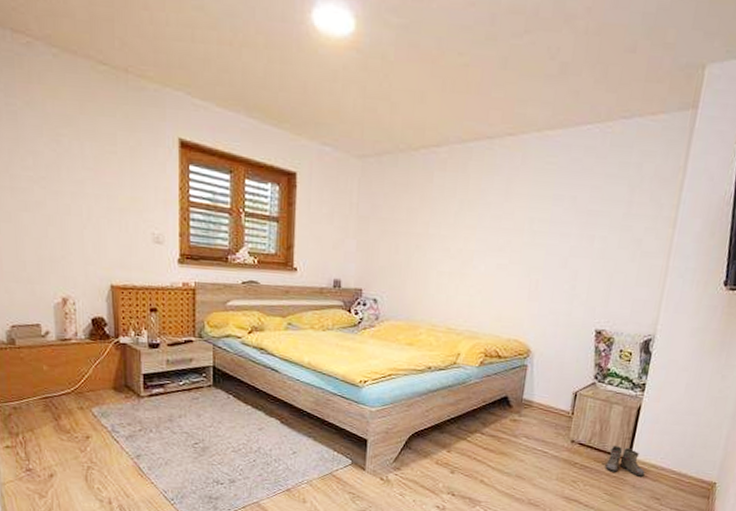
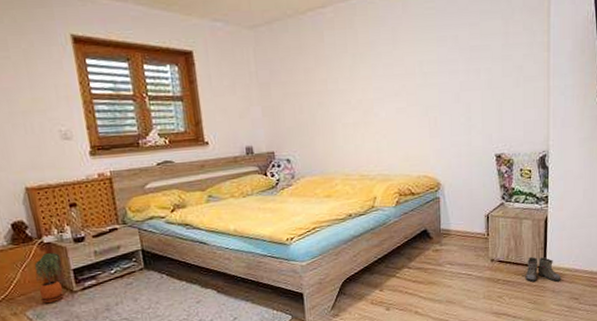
potted plant: none [107,353,135,403] -> present [34,252,65,303]

